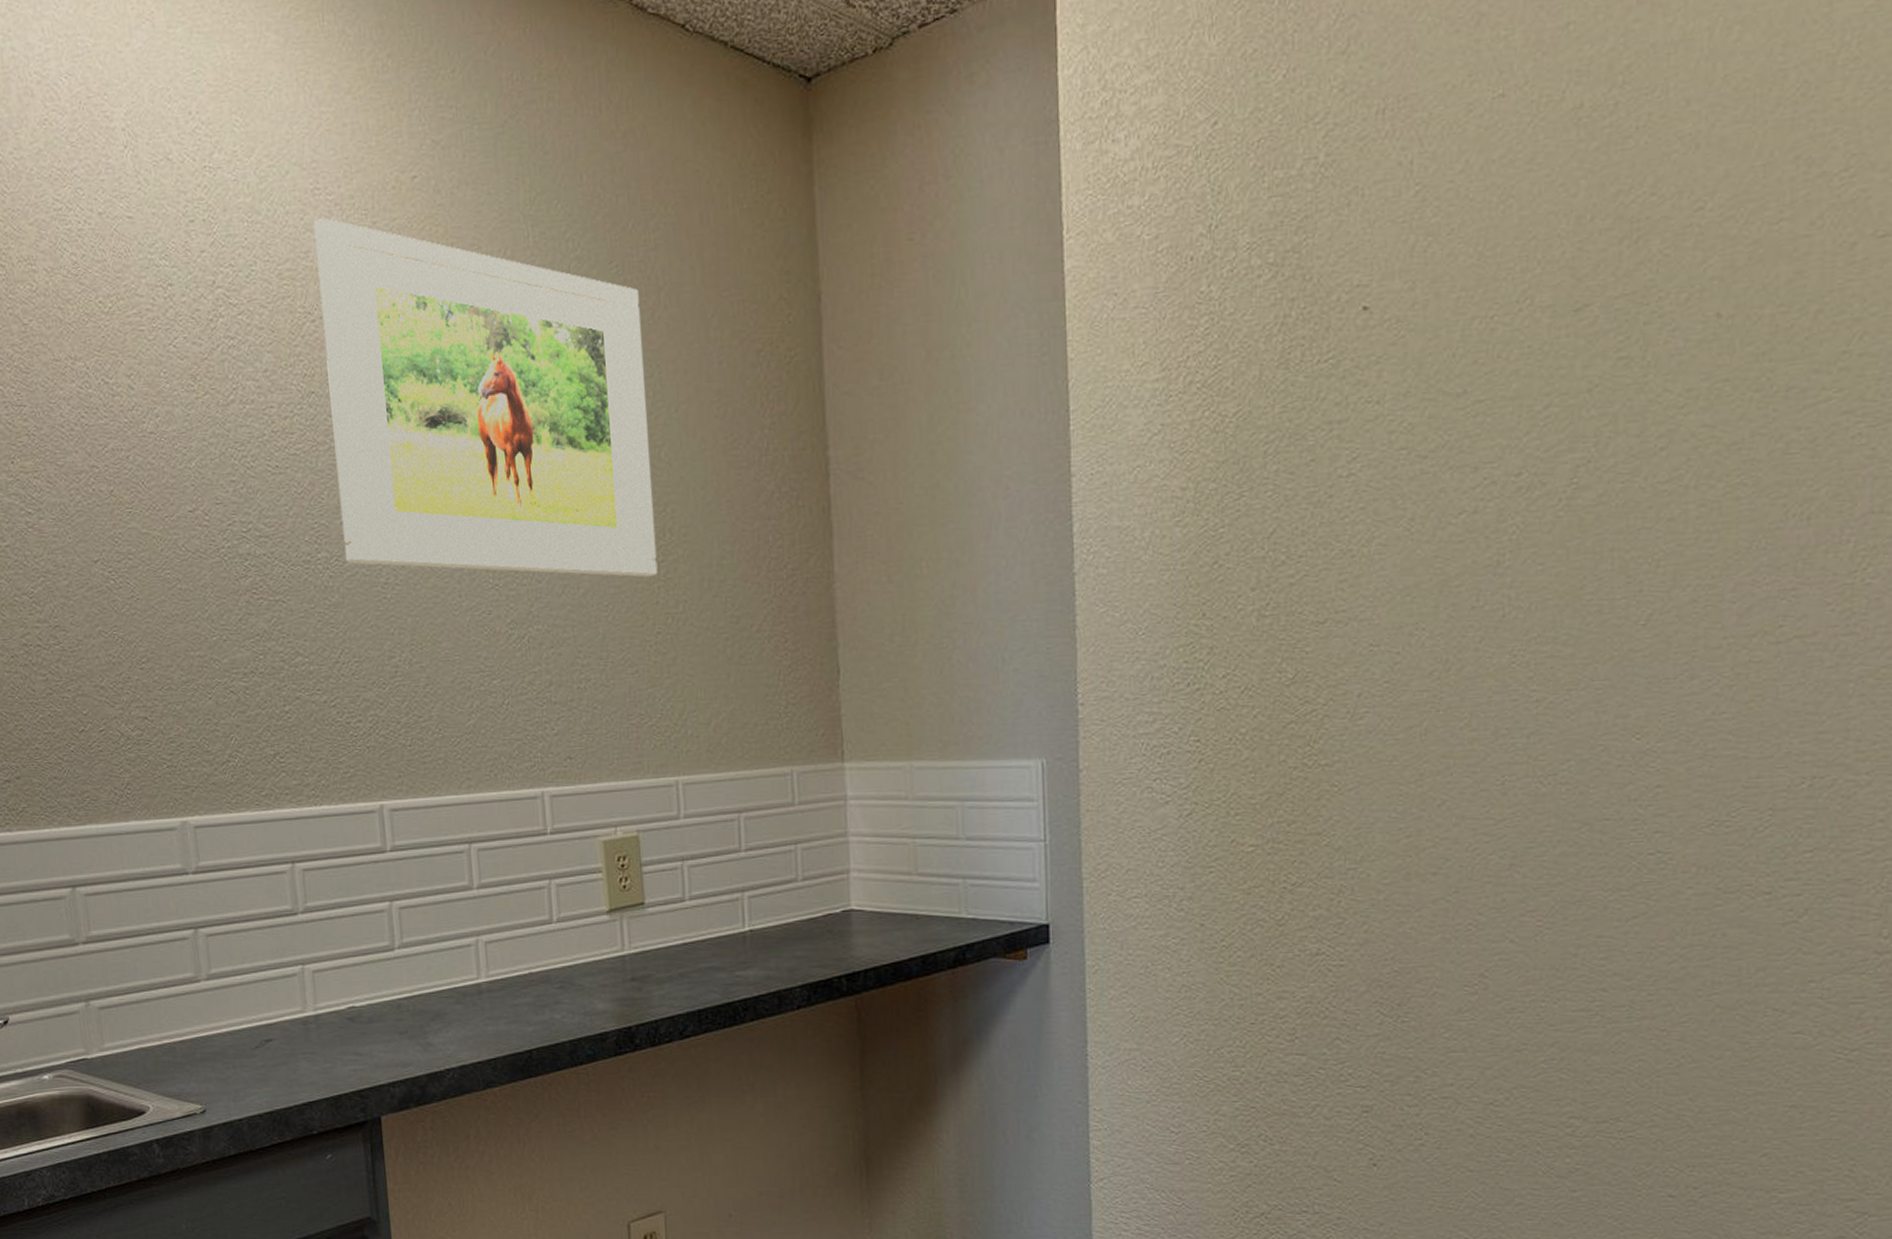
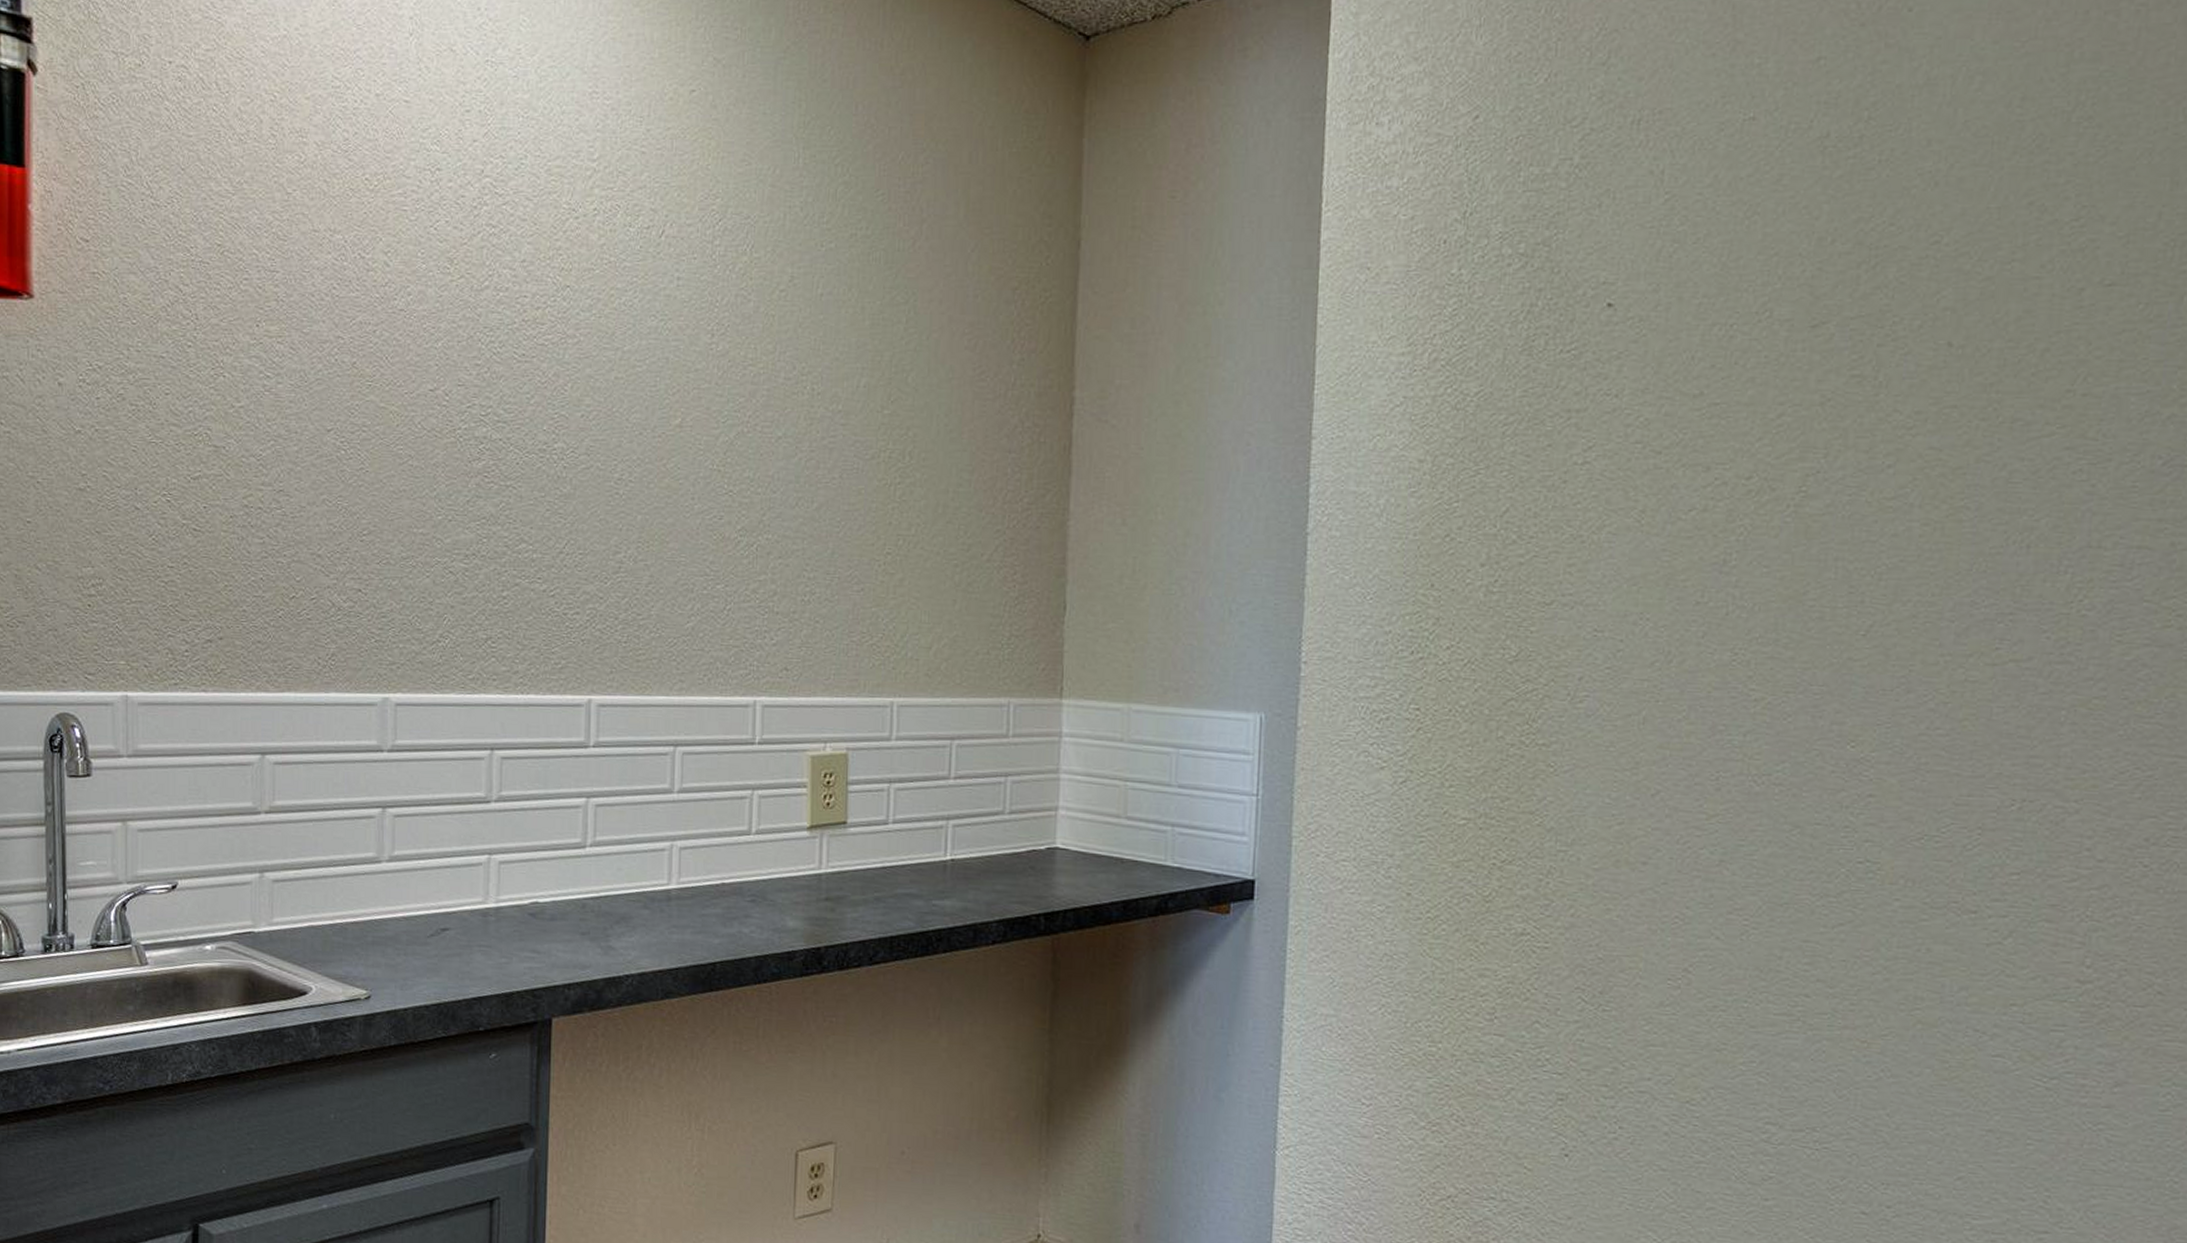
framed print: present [314,218,658,577] -> none [581,121,902,498]

